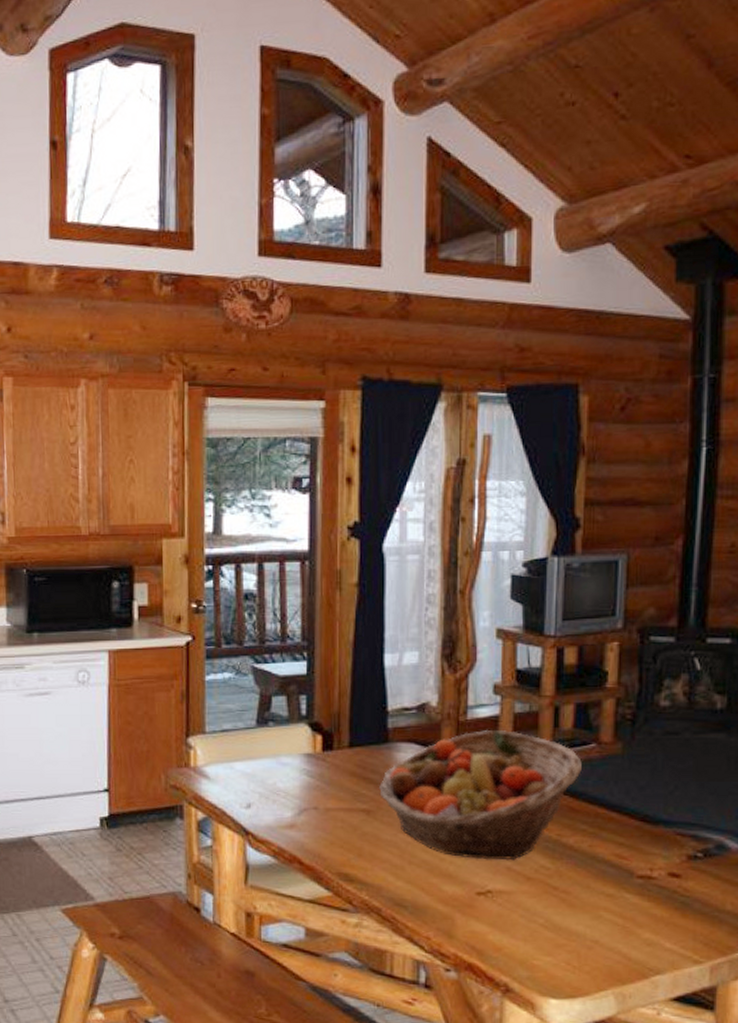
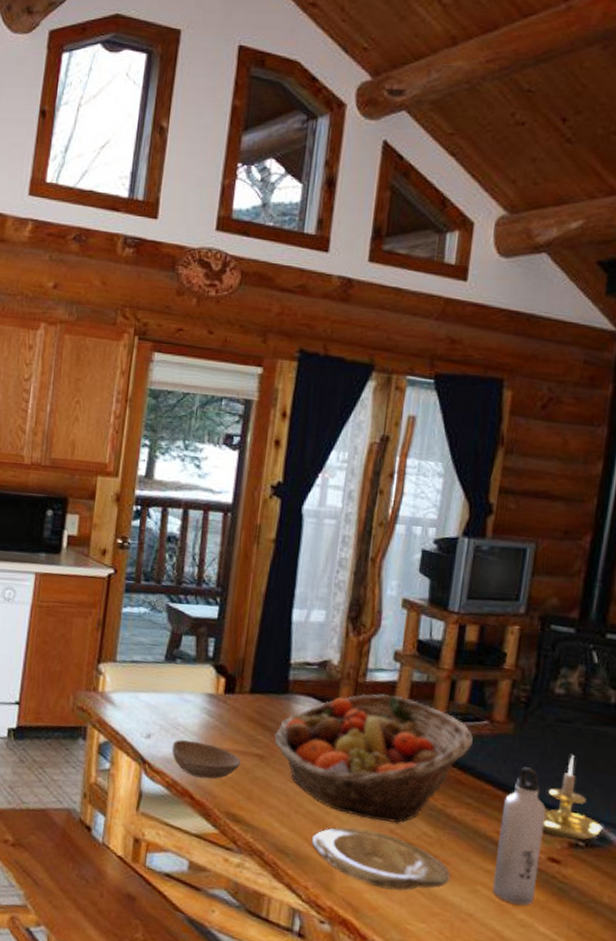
bowl: none [274,805,347,842] -> present [171,739,241,779]
plate: none [428,870,572,928] -> present [311,827,451,891]
water bottle: none [615,785,661,924] -> present [492,767,546,906]
candle holder: none [659,766,720,851] -> present [542,754,603,840]

